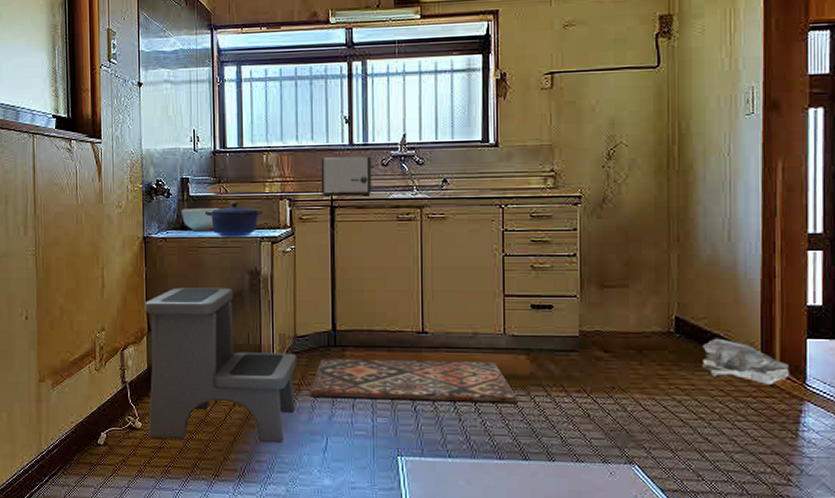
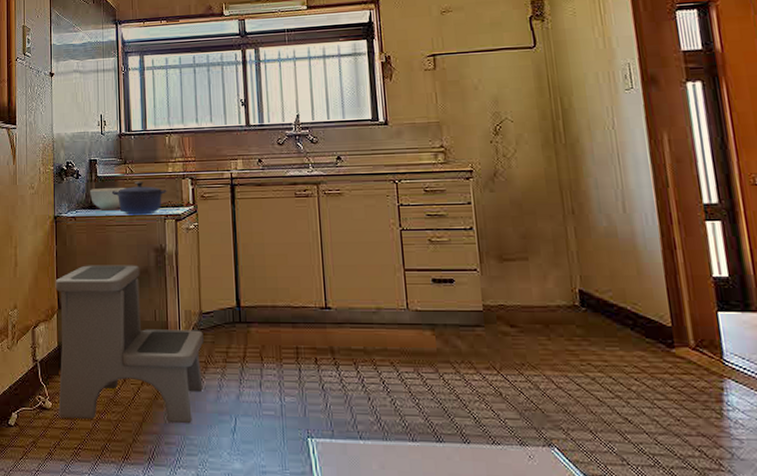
doormat: present [309,358,518,403] -> none [216,334,427,381]
toaster: present [321,156,375,197] -> none [220,136,271,175]
plastic bag: present [701,338,790,385] -> none [610,311,706,360]

